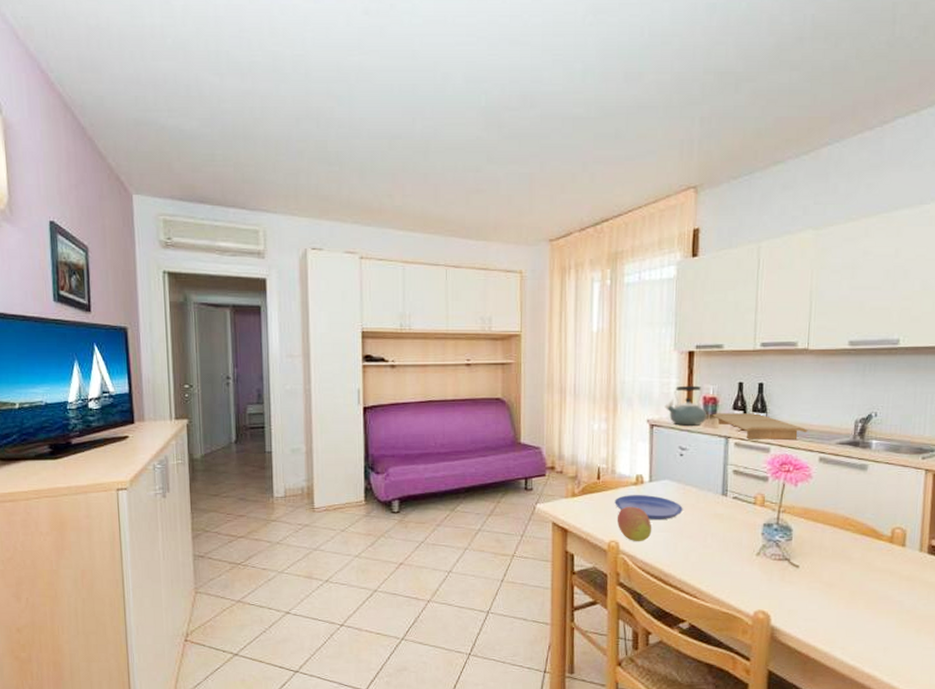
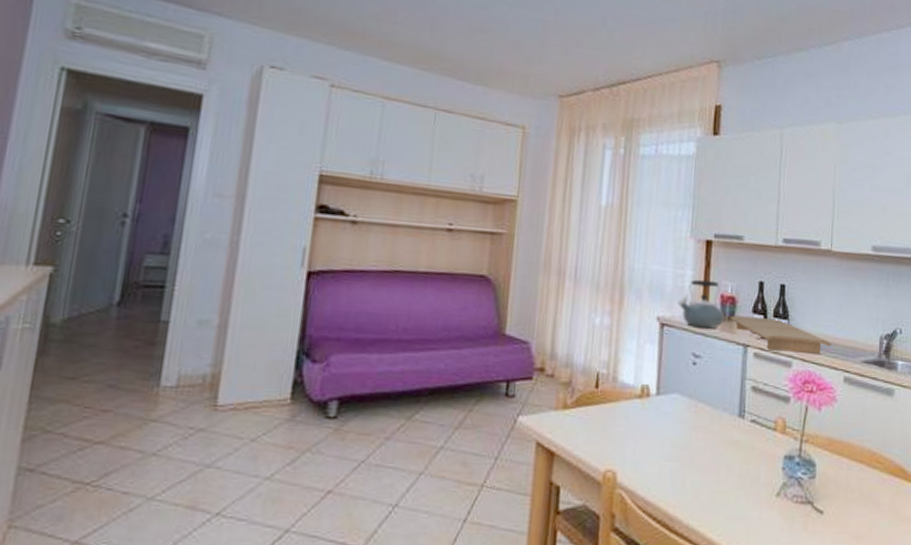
plate: present [614,495,683,519] -> none [614,410,694,445]
fruit: present [616,506,652,541] -> none [615,425,658,472]

